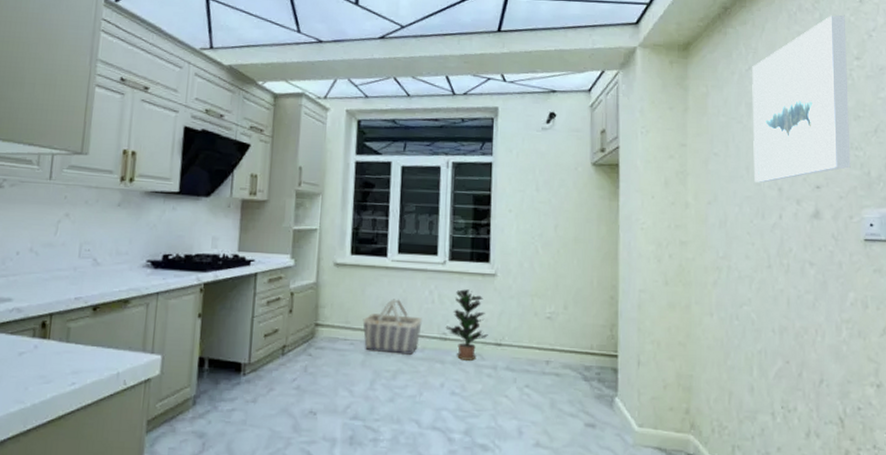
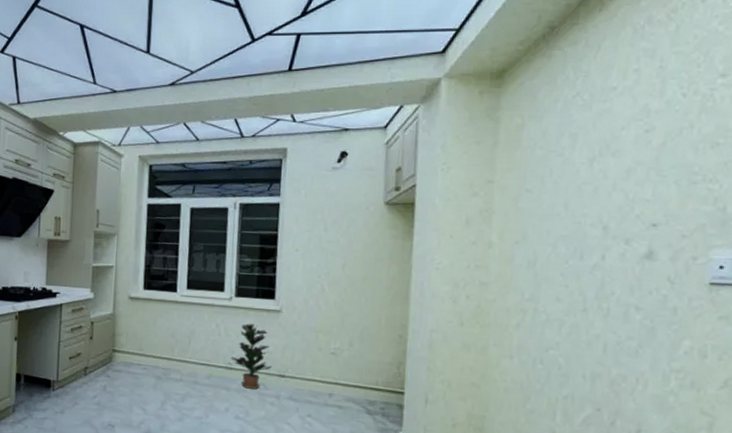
basket: present [362,299,422,356] -> none [154,330,209,381]
wall art: present [752,14,851,183] -> none [573,24,711,221]

